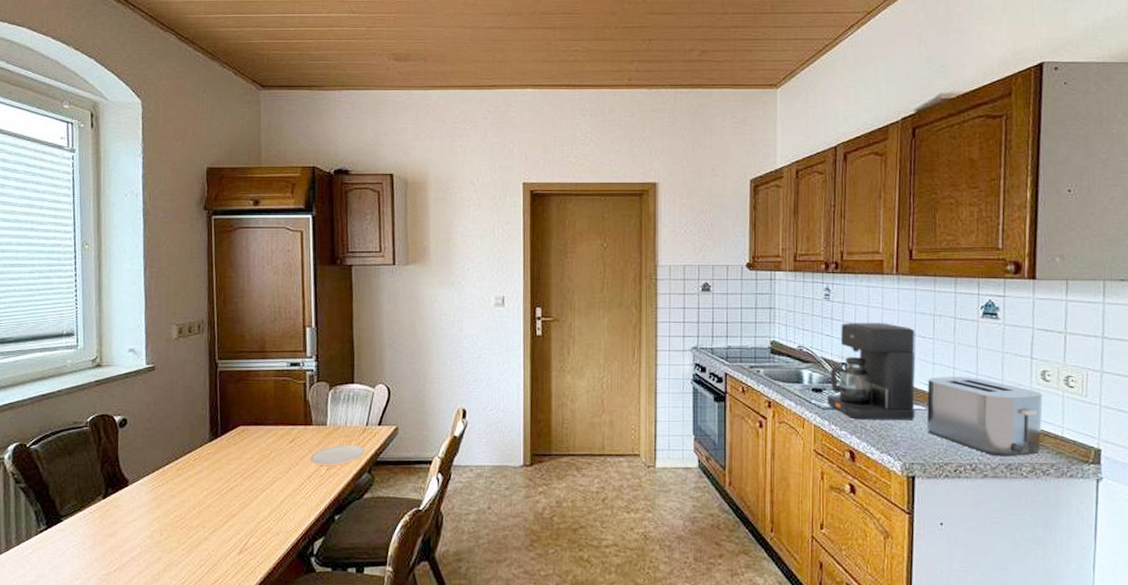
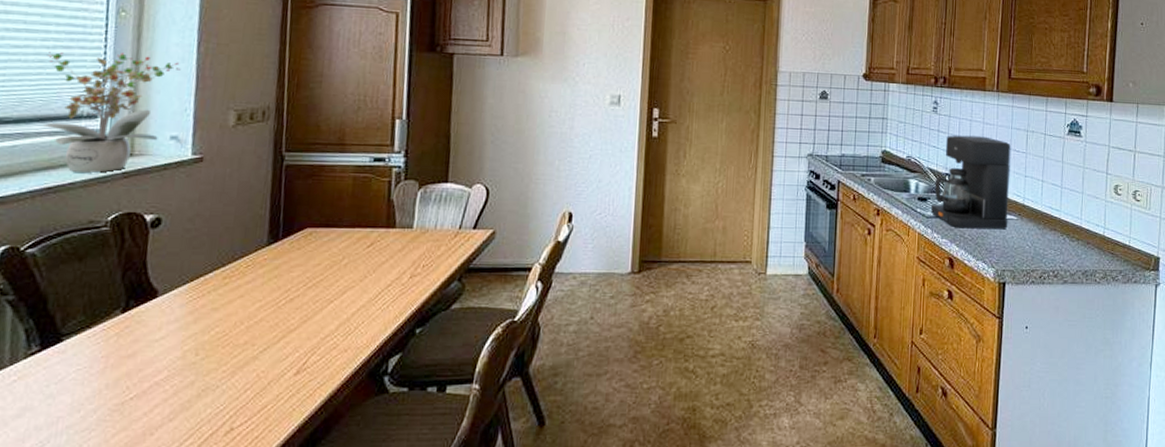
potted plant: none [34,279,133,382] -> present [44,52,181,173]
plate: present [310,445,365,465] -> none [390,250,456,273]
toaster: present [927,377,1043,457] -> none [1018,189,1115,264]

